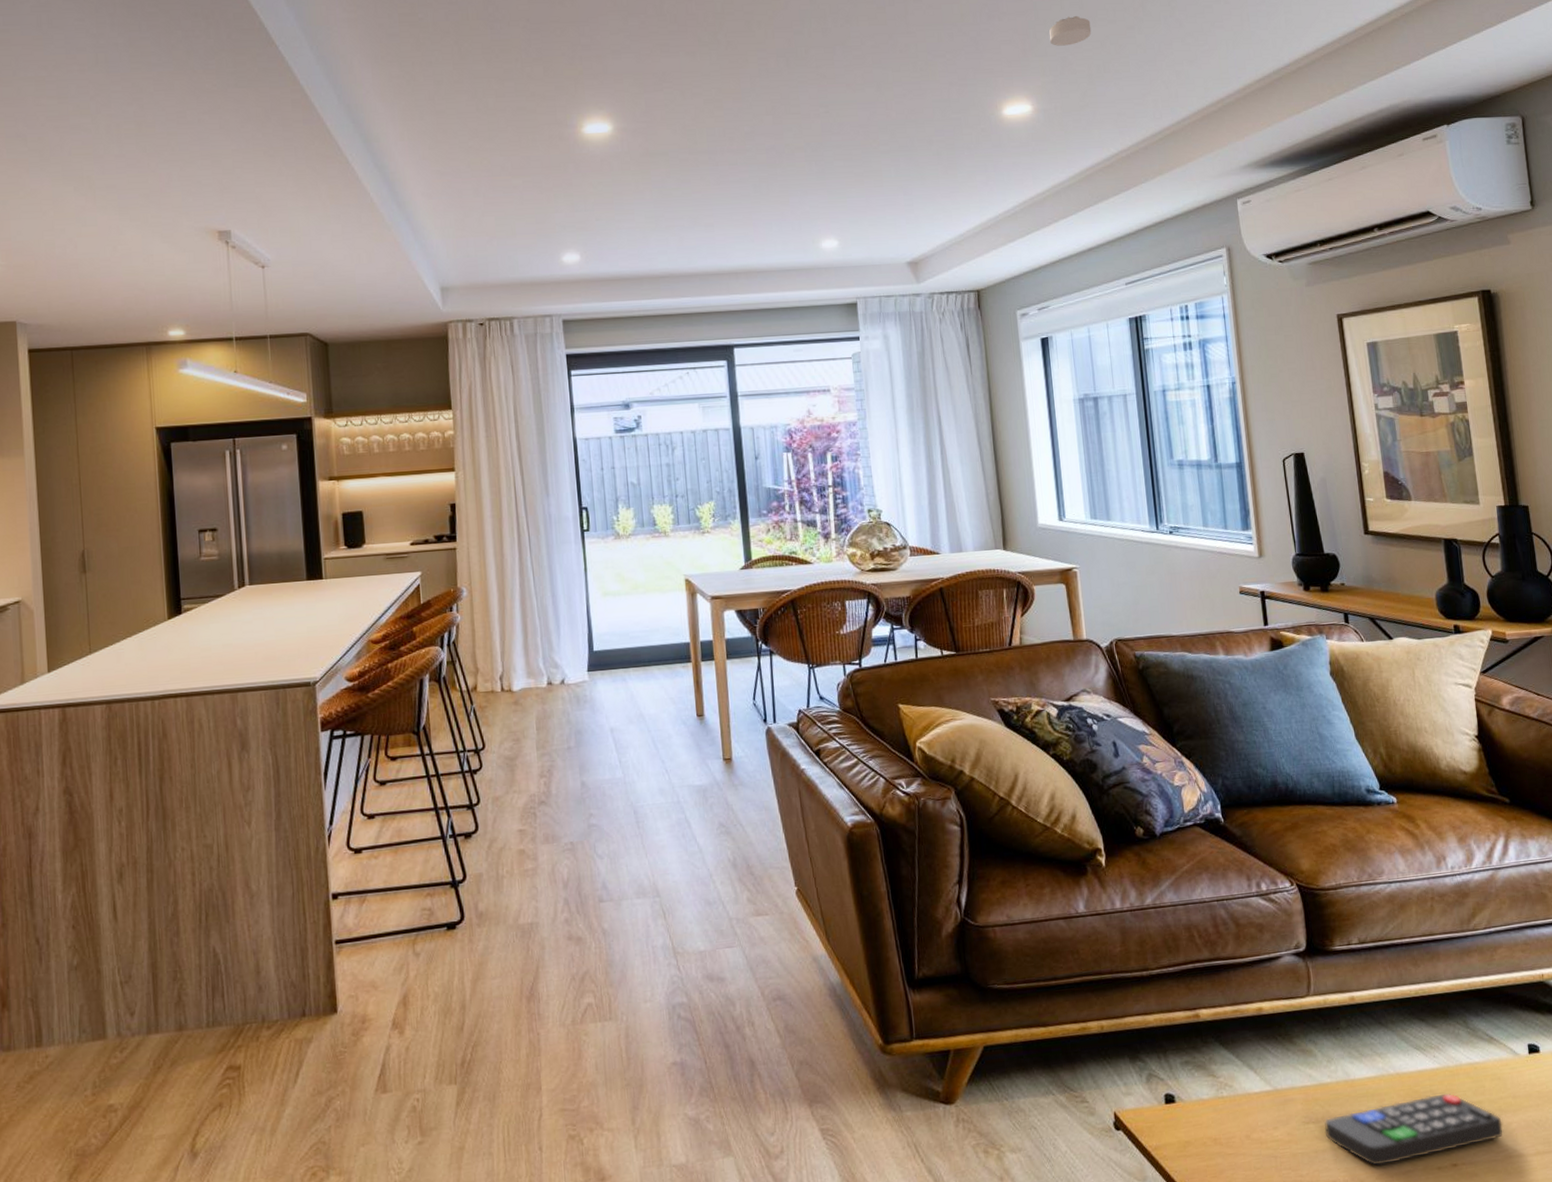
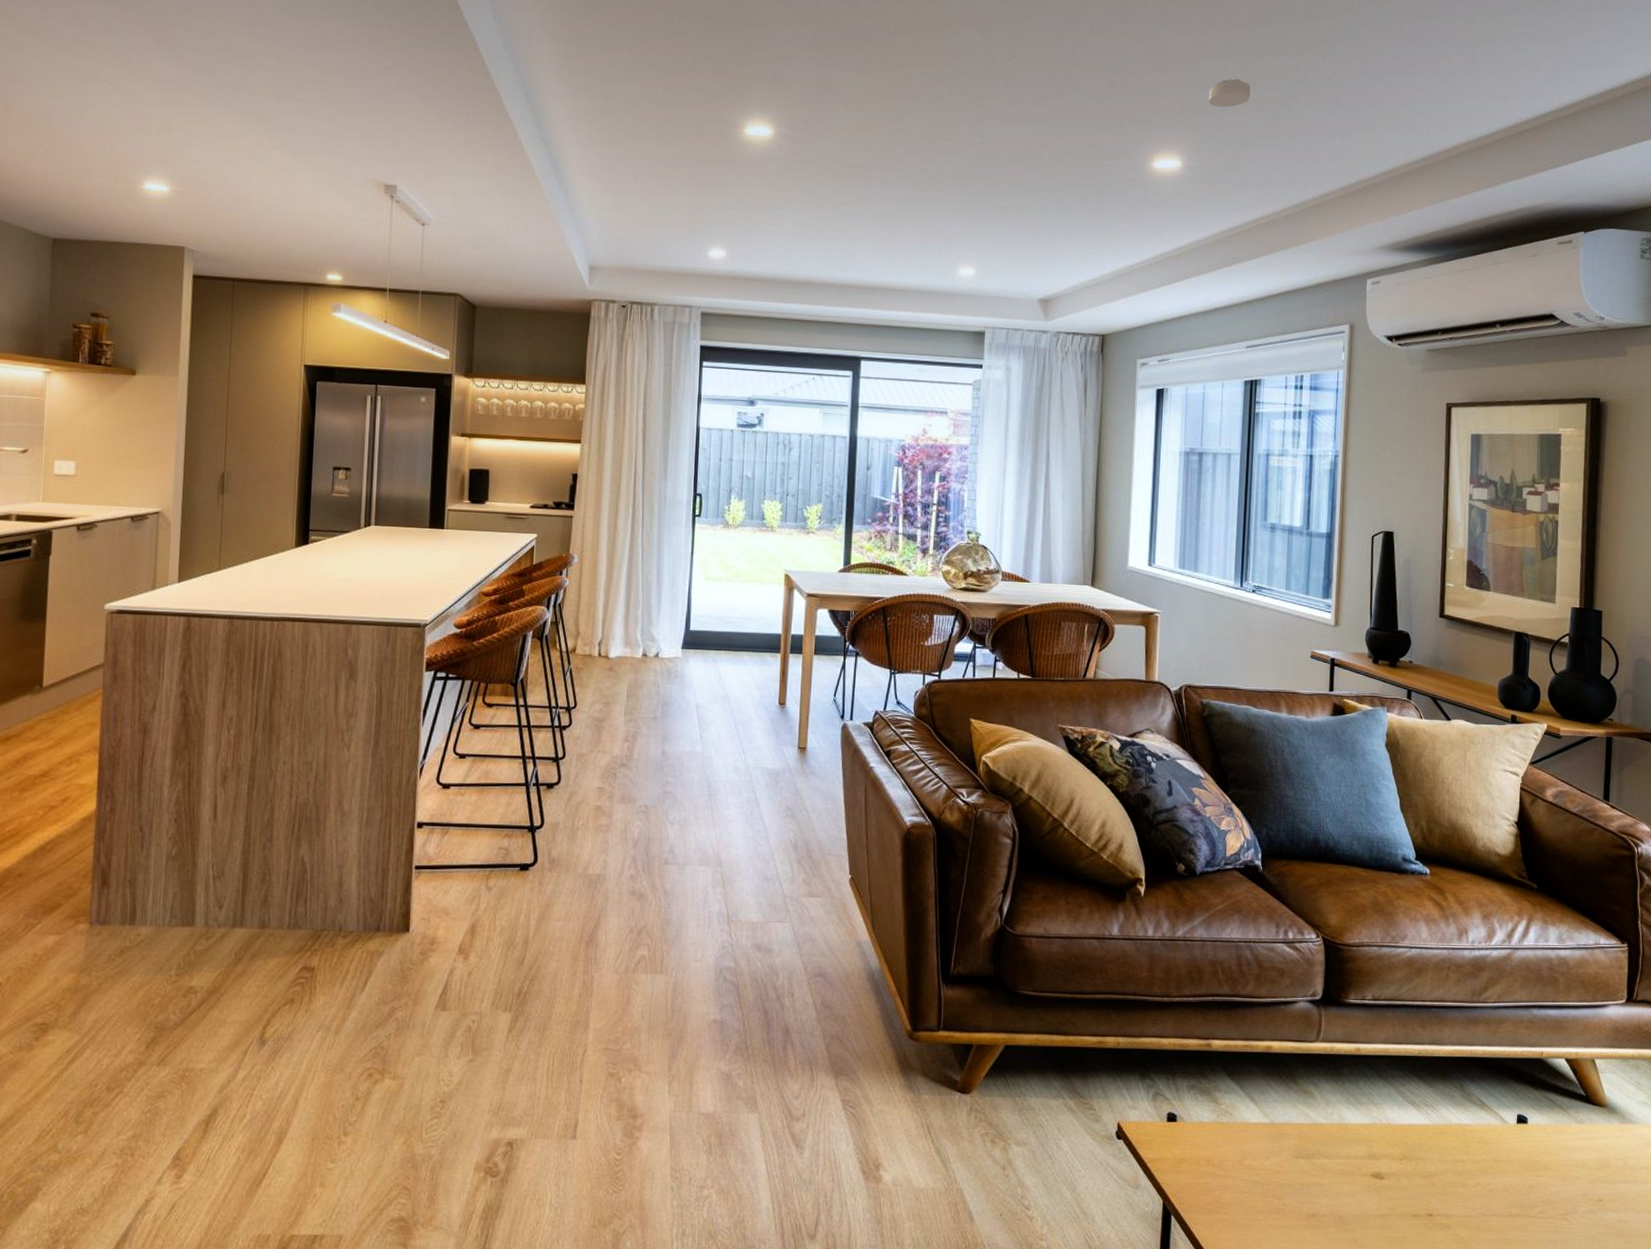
remote control: present [1324,1093,1503,1166] -> none [1313,1148,1481,1205]

